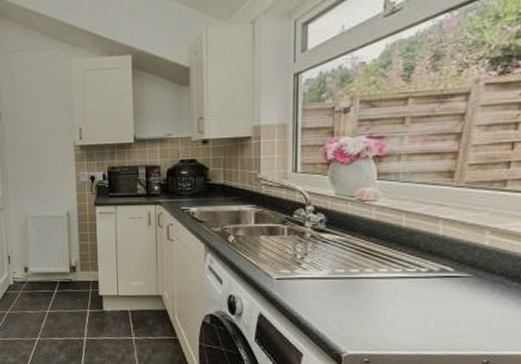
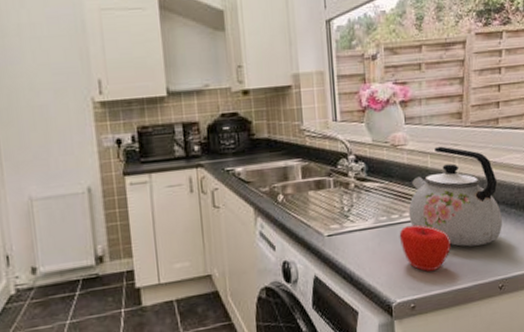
apple: none [357,282,422,332] -> present [399,224,451,272]
kettle: none [371,205,497,315] -> present [408,146,502,247]

